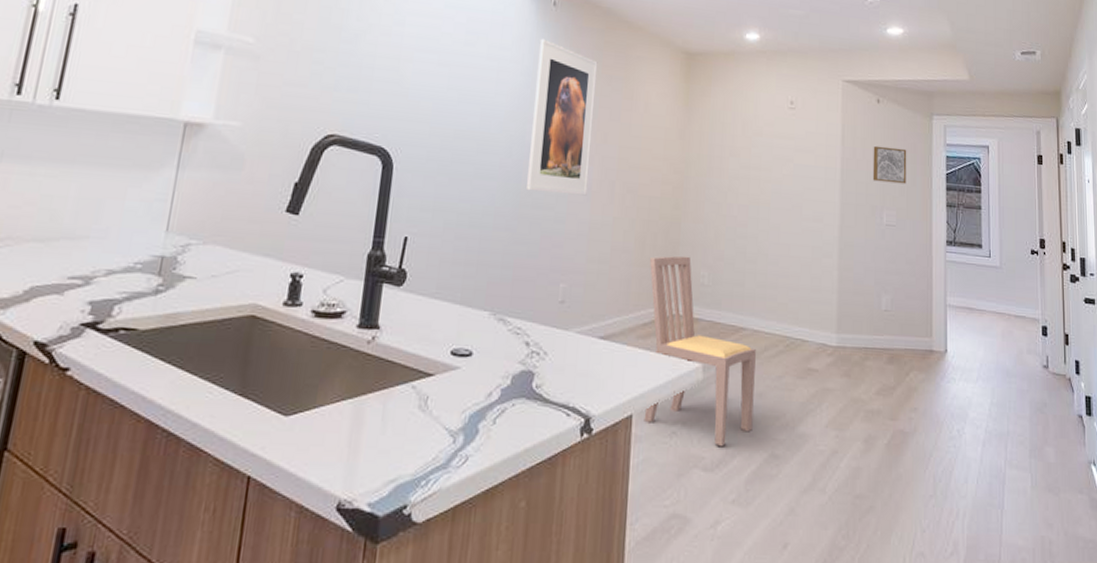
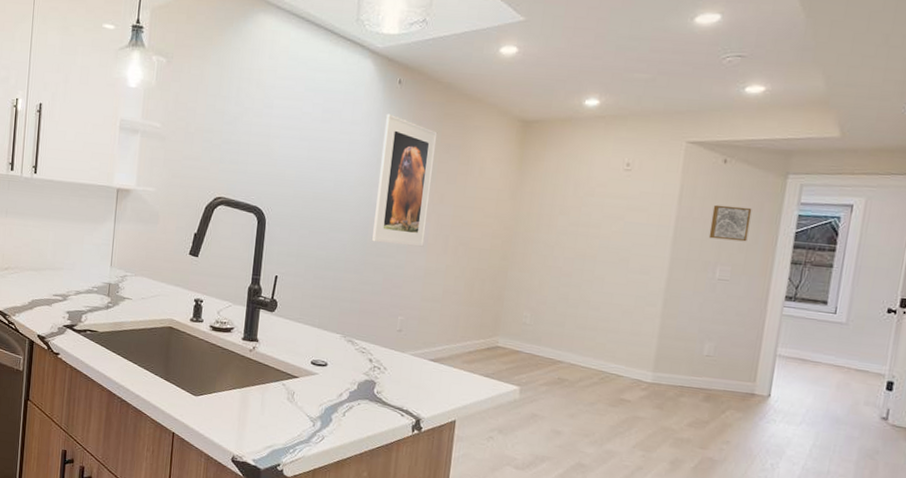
dining chair: present [644,255,756,447] -> none [465,298,571,453]

